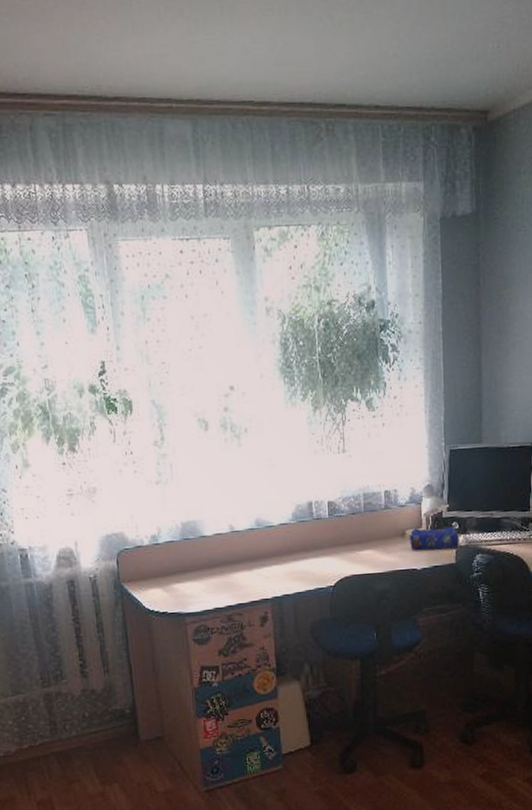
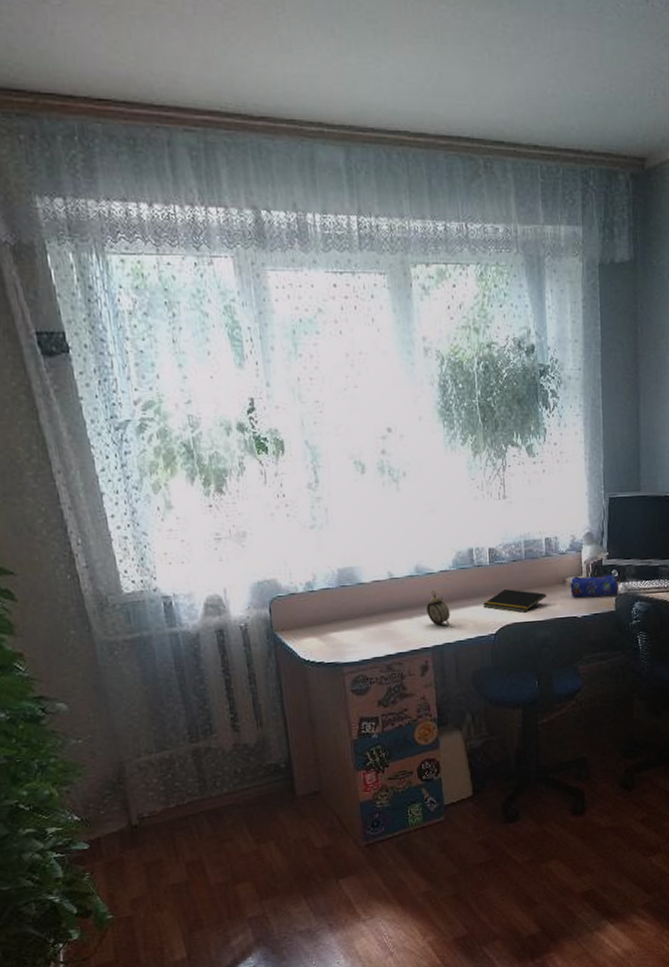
alarm clock: none [266,543,290,578] -> present [426,590,451,626]
notepad: none [322,541,385,565] -> present [483,589,546,613]

